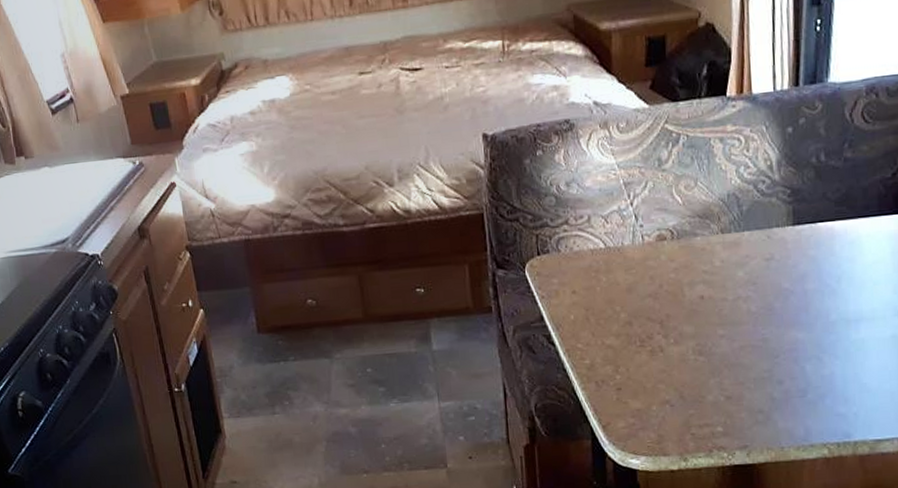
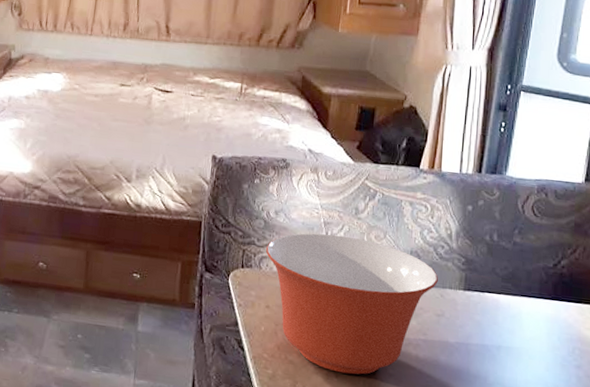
mixing bowl: none [561,193,762,346] -> present [265,233,438,375]

